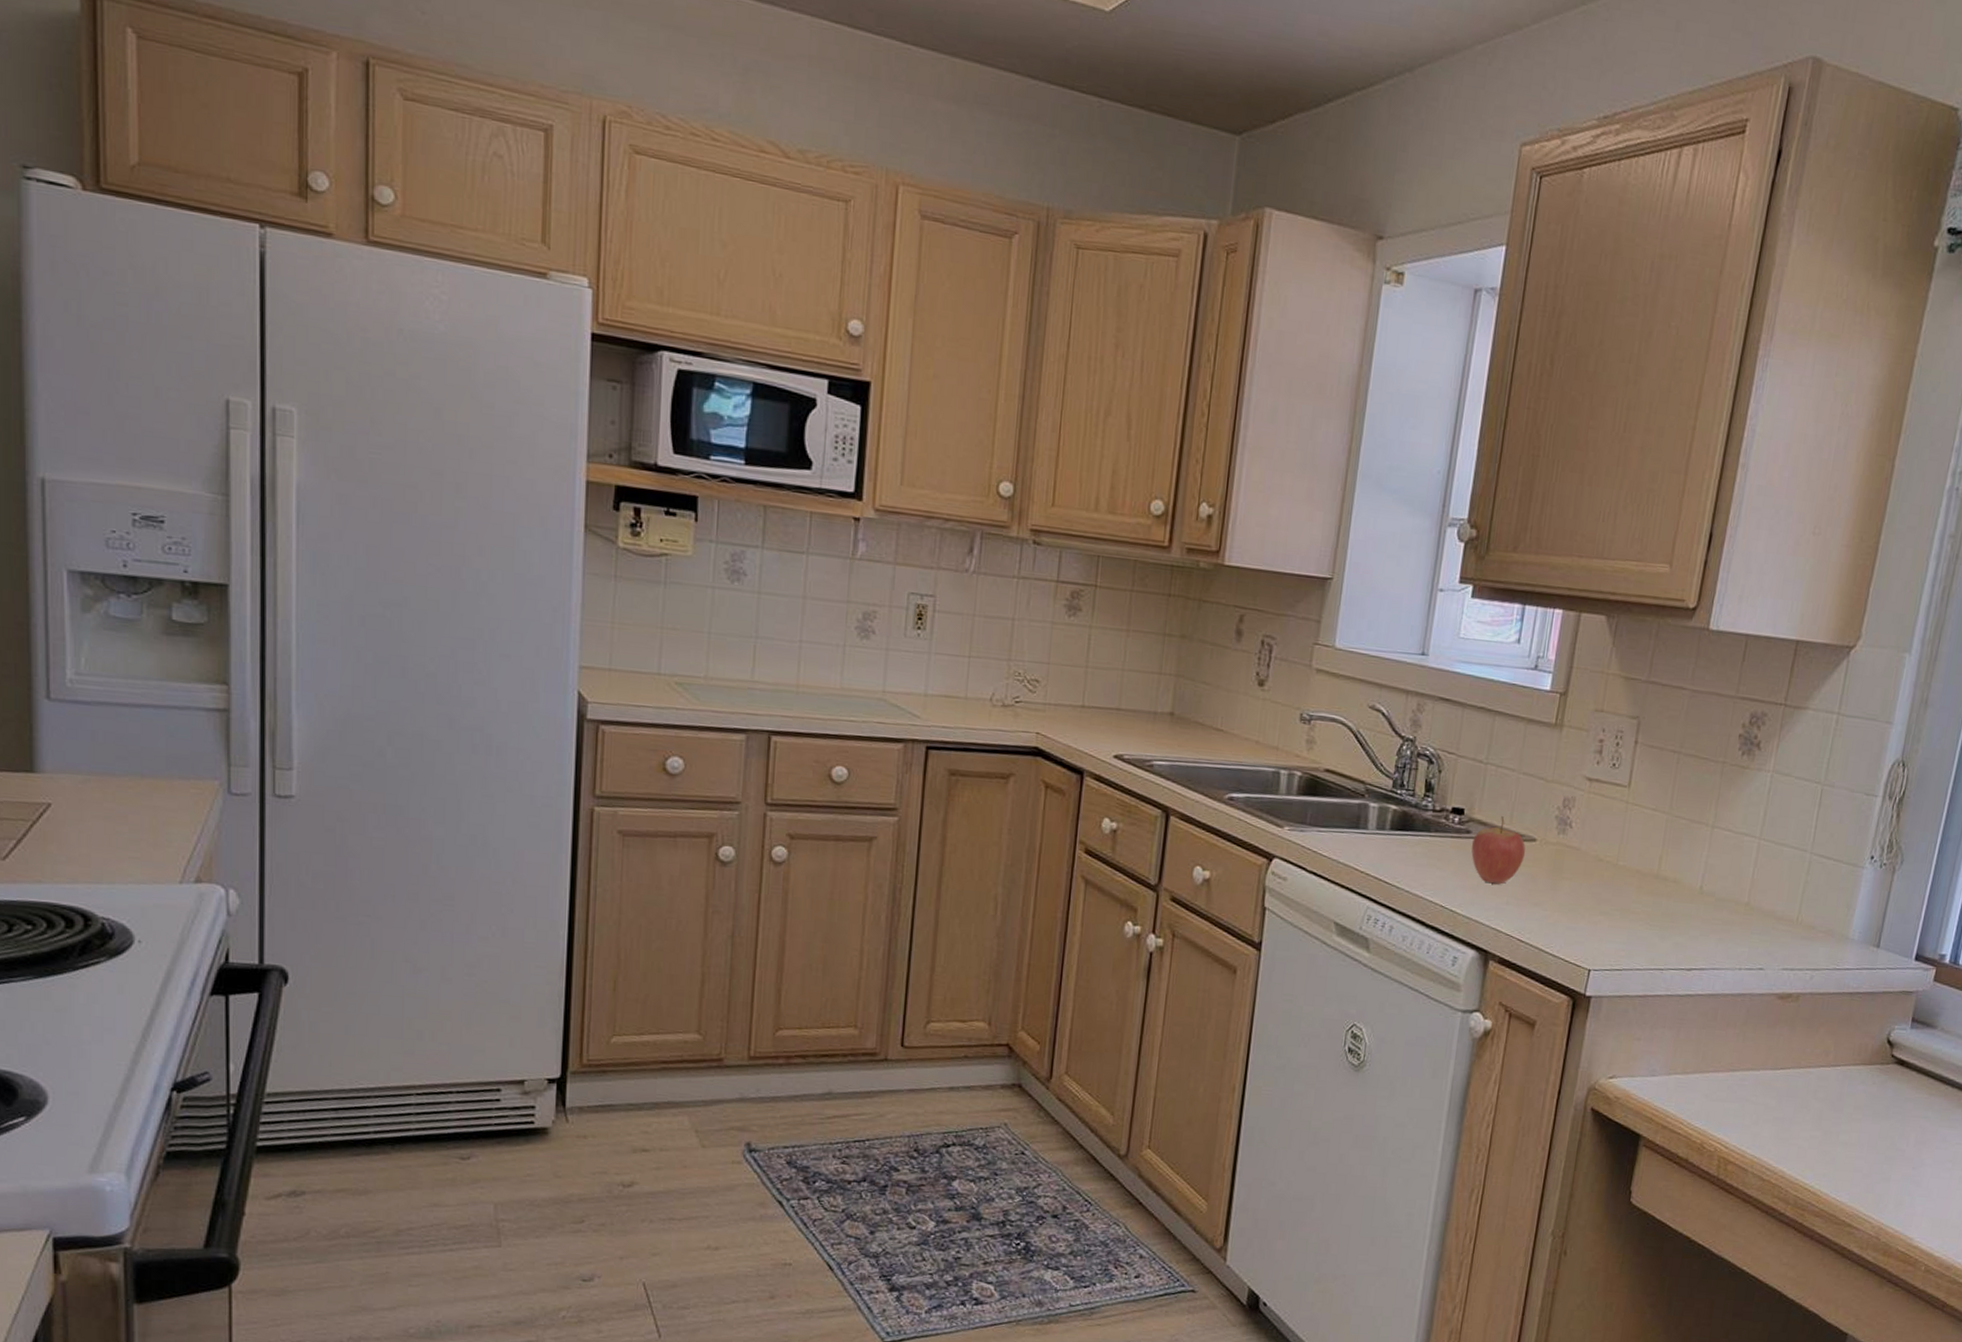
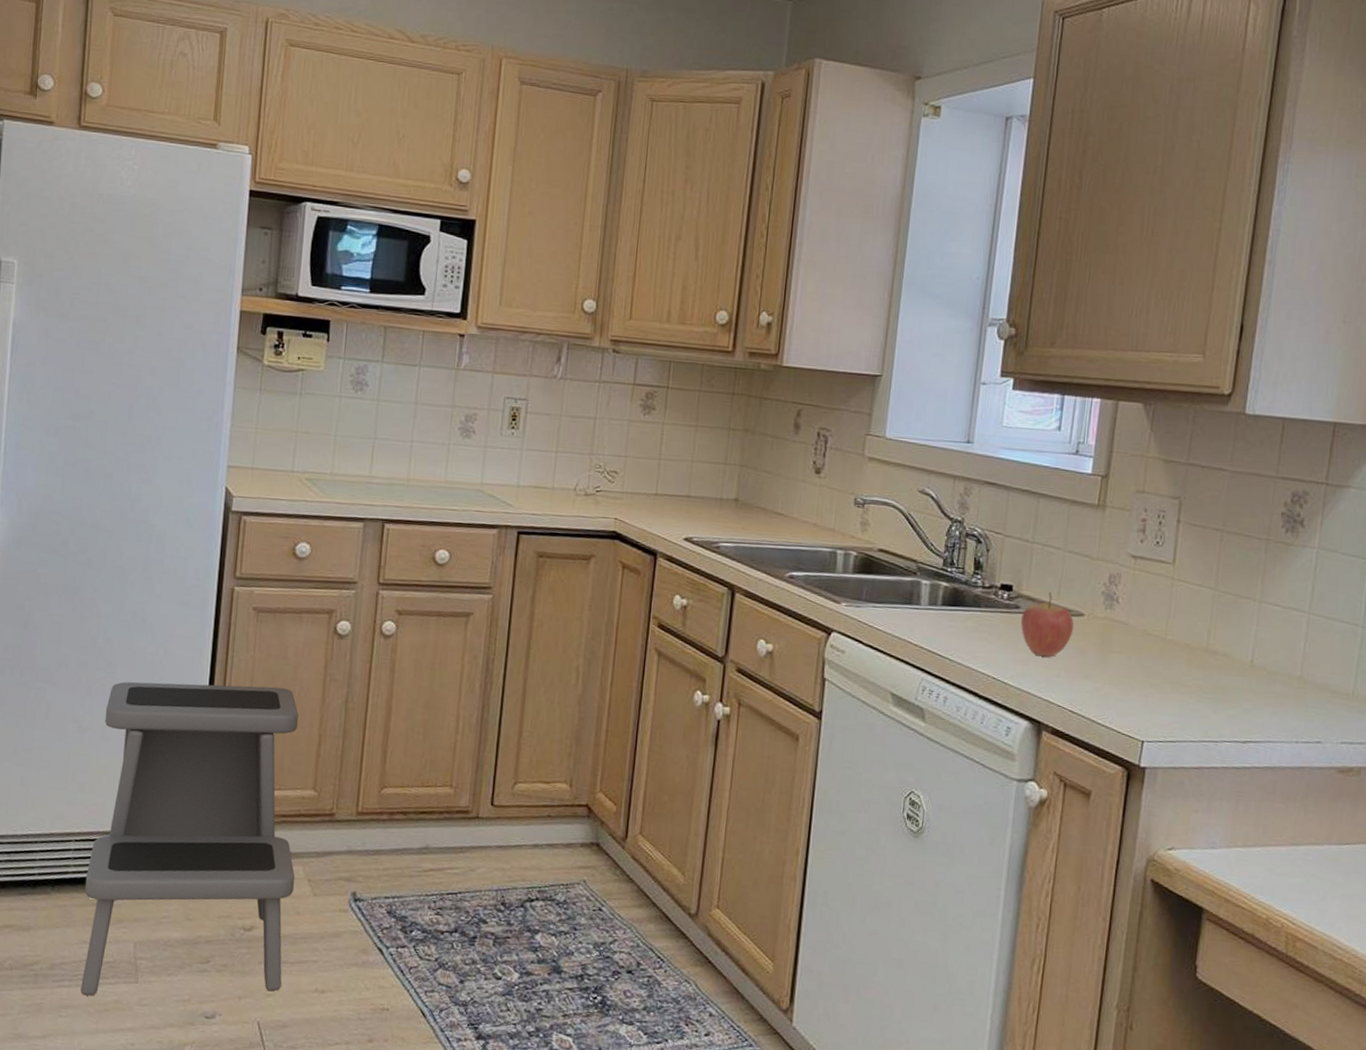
step stool: none [431,915,680,1263] -> present [81,681,299,996]

